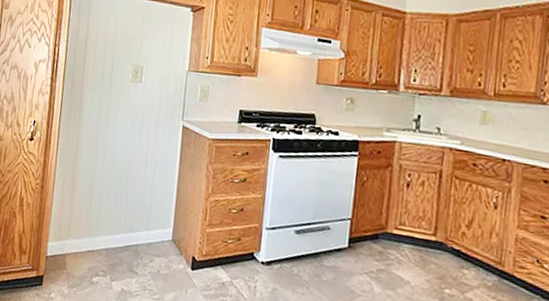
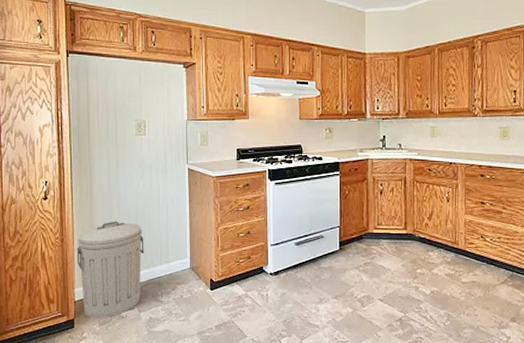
trash can: none [54,174,126,281] -> present [76,221,144,318]

